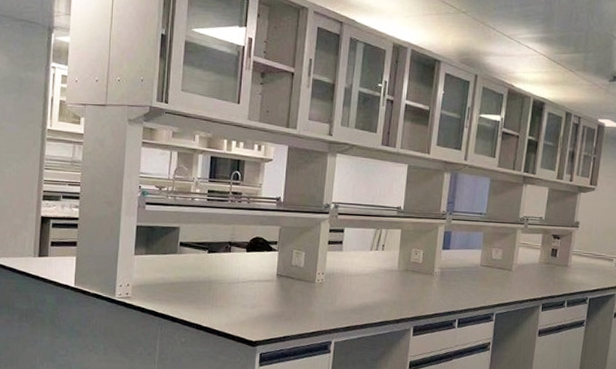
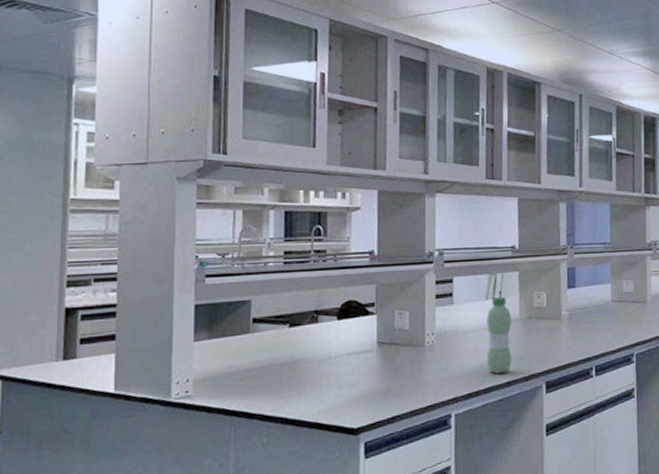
water bottle: none [365,250,390,315] -> present [487,297,512,375]

